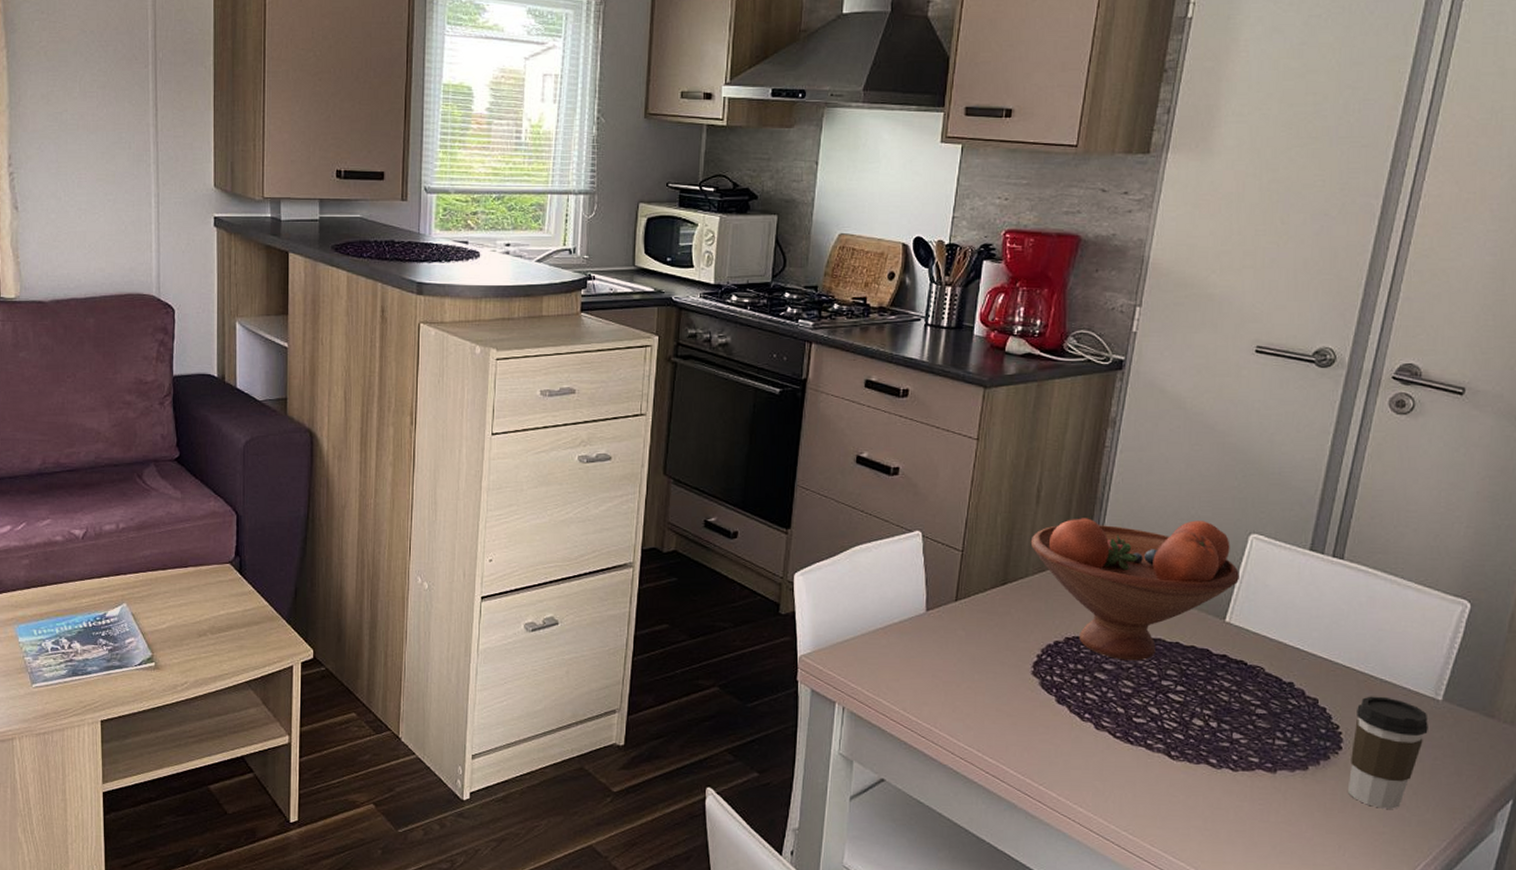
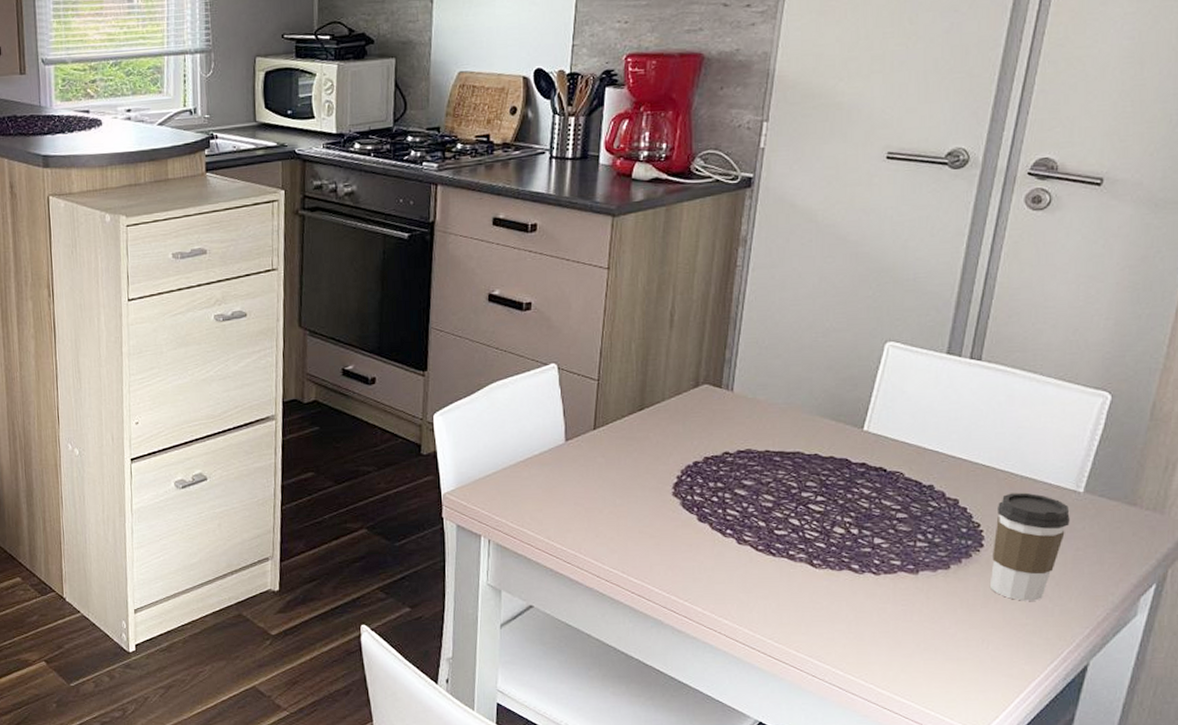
fruit bowl: present [1030,518,1241,661] -> none [665,332,878,476]

